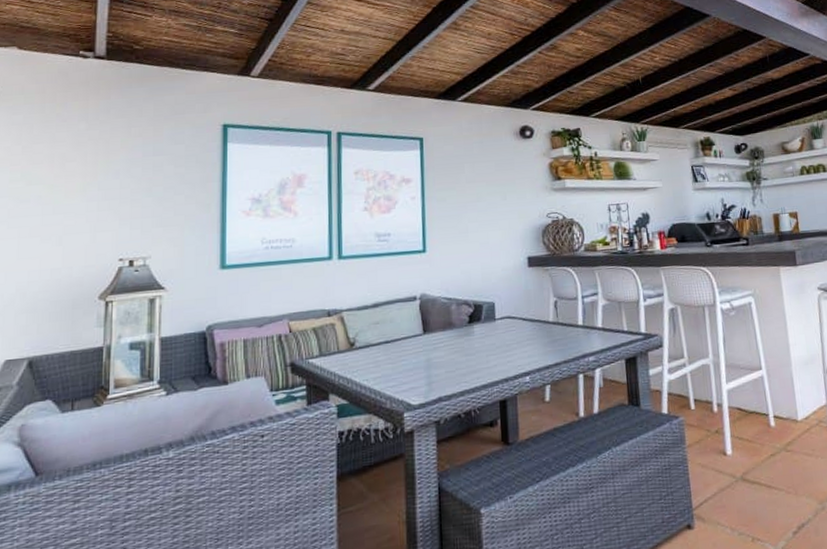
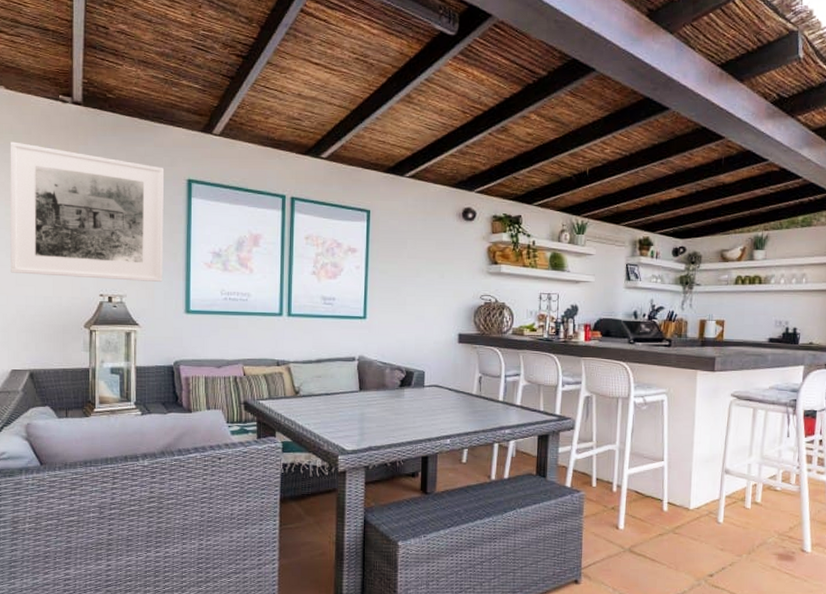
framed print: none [12,102,197,246] -> present [9,141,165,282]

